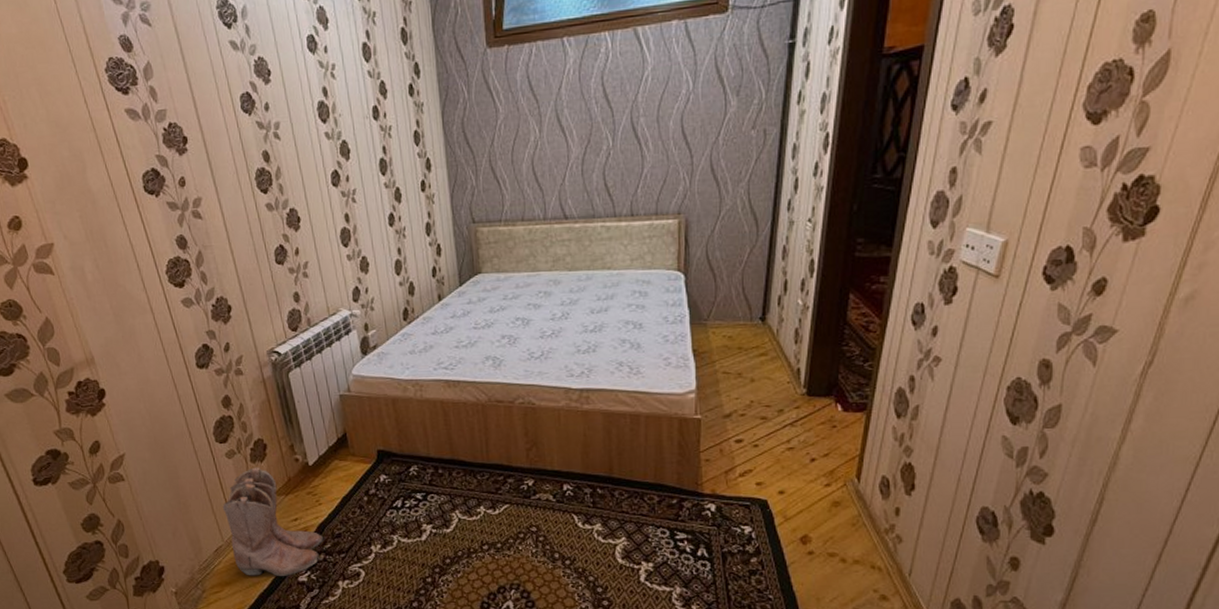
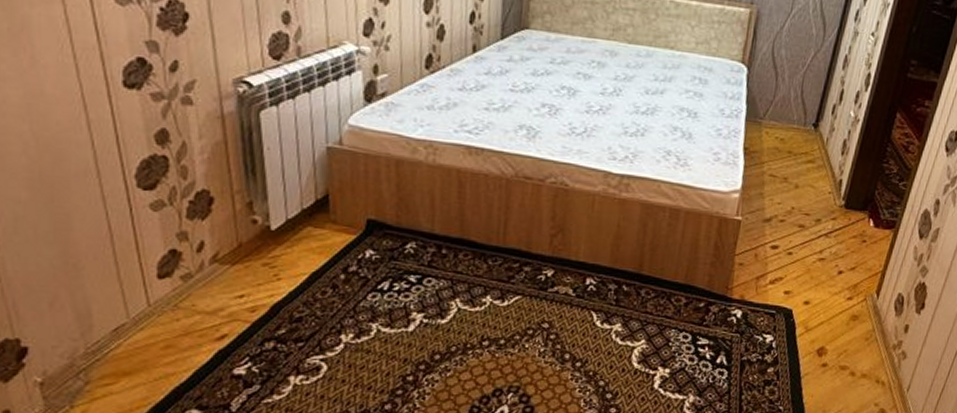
boots: present [222,467,324,576] -> none [134,225,278,367]

